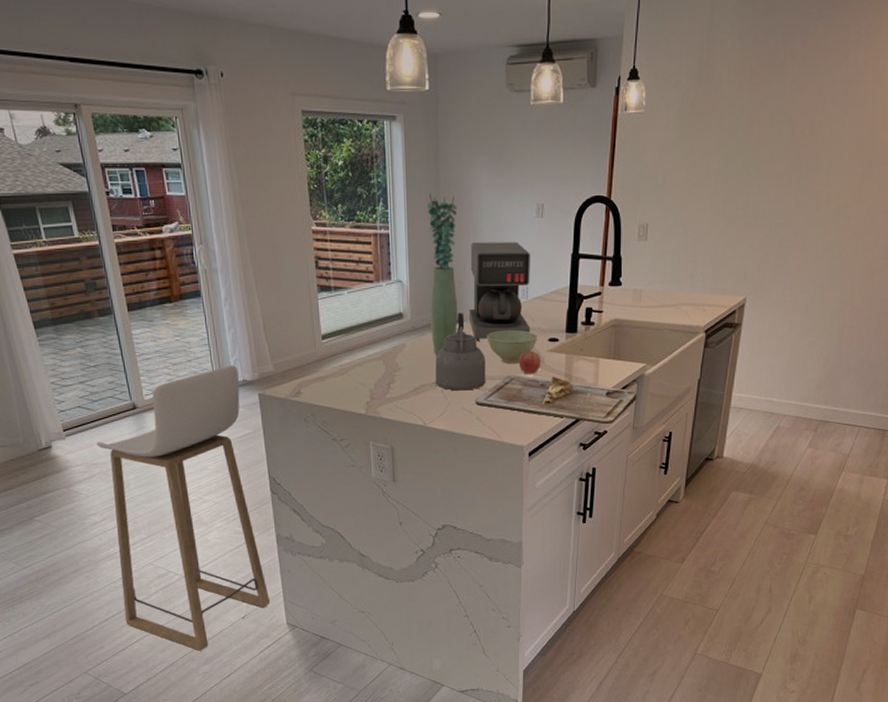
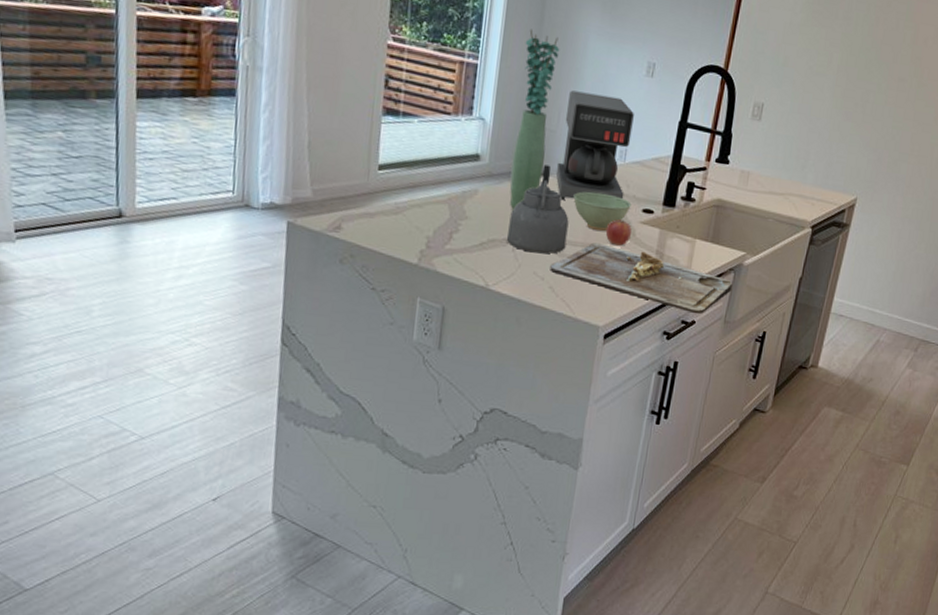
bar stool: present [96,365,271,651] -> none [47,182,267,539]

